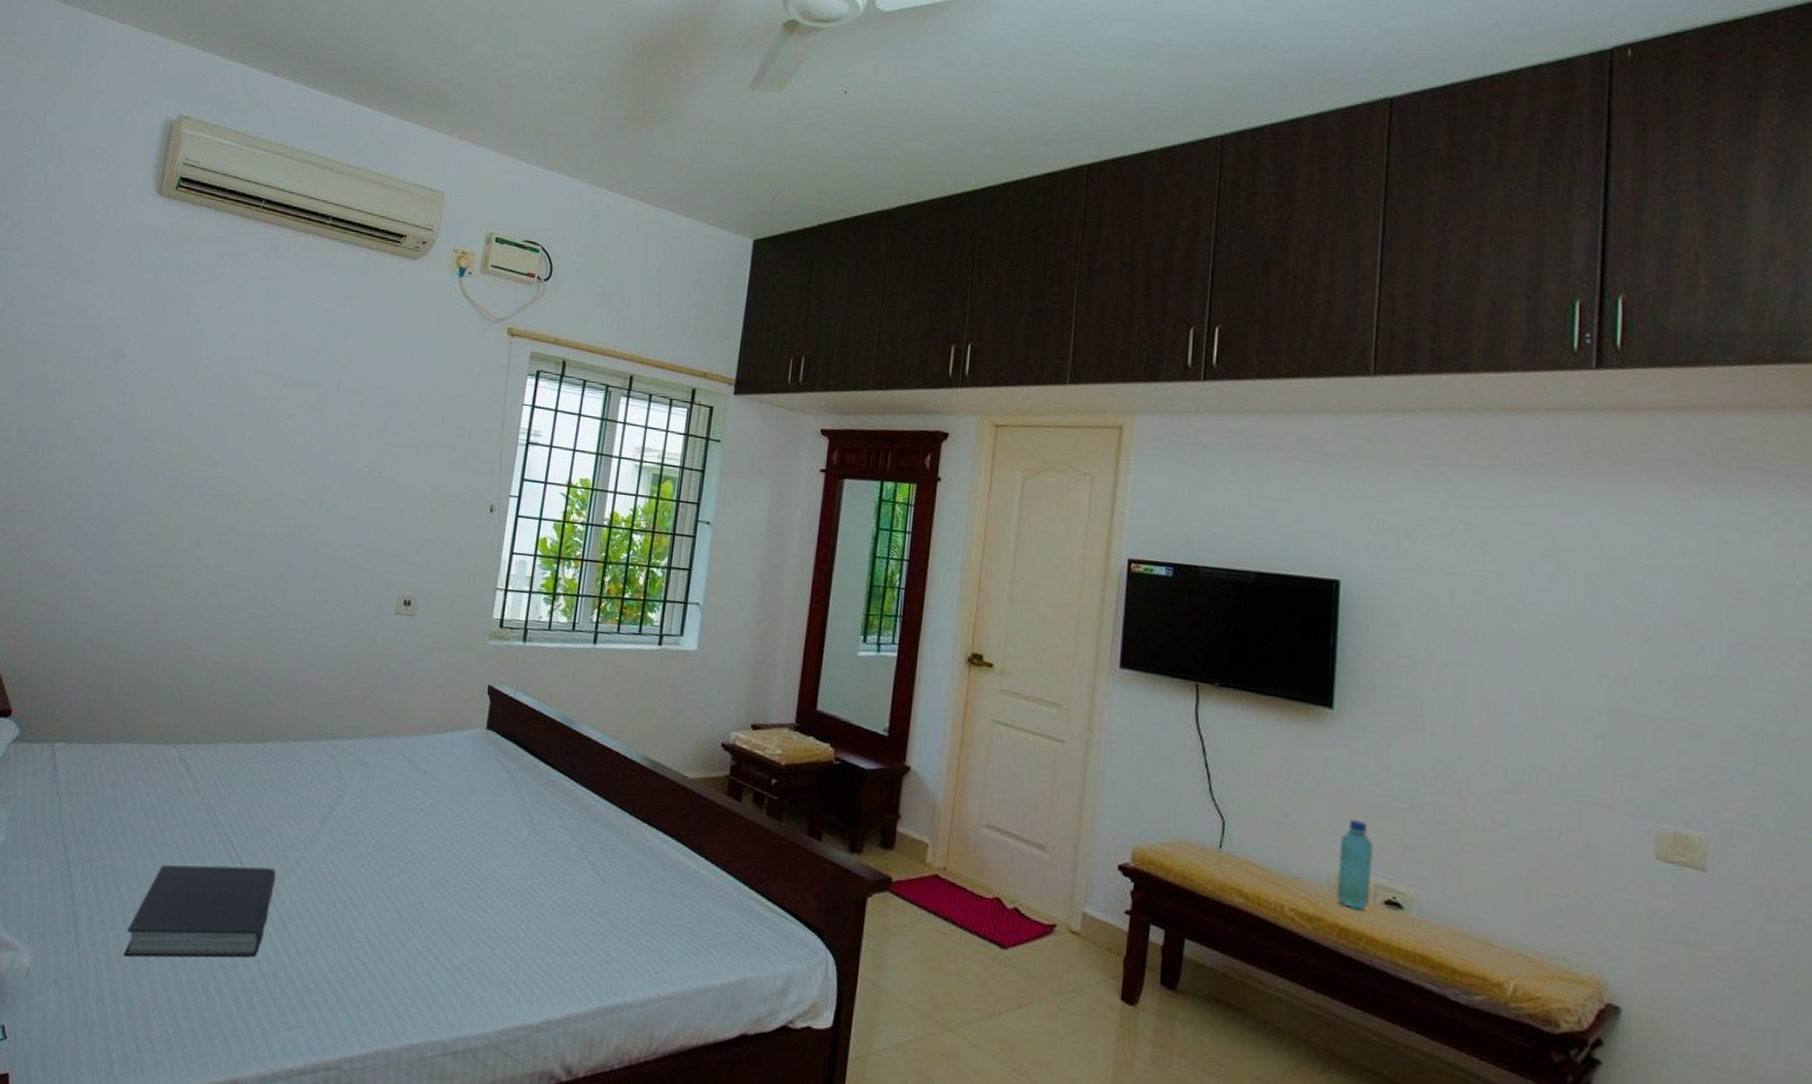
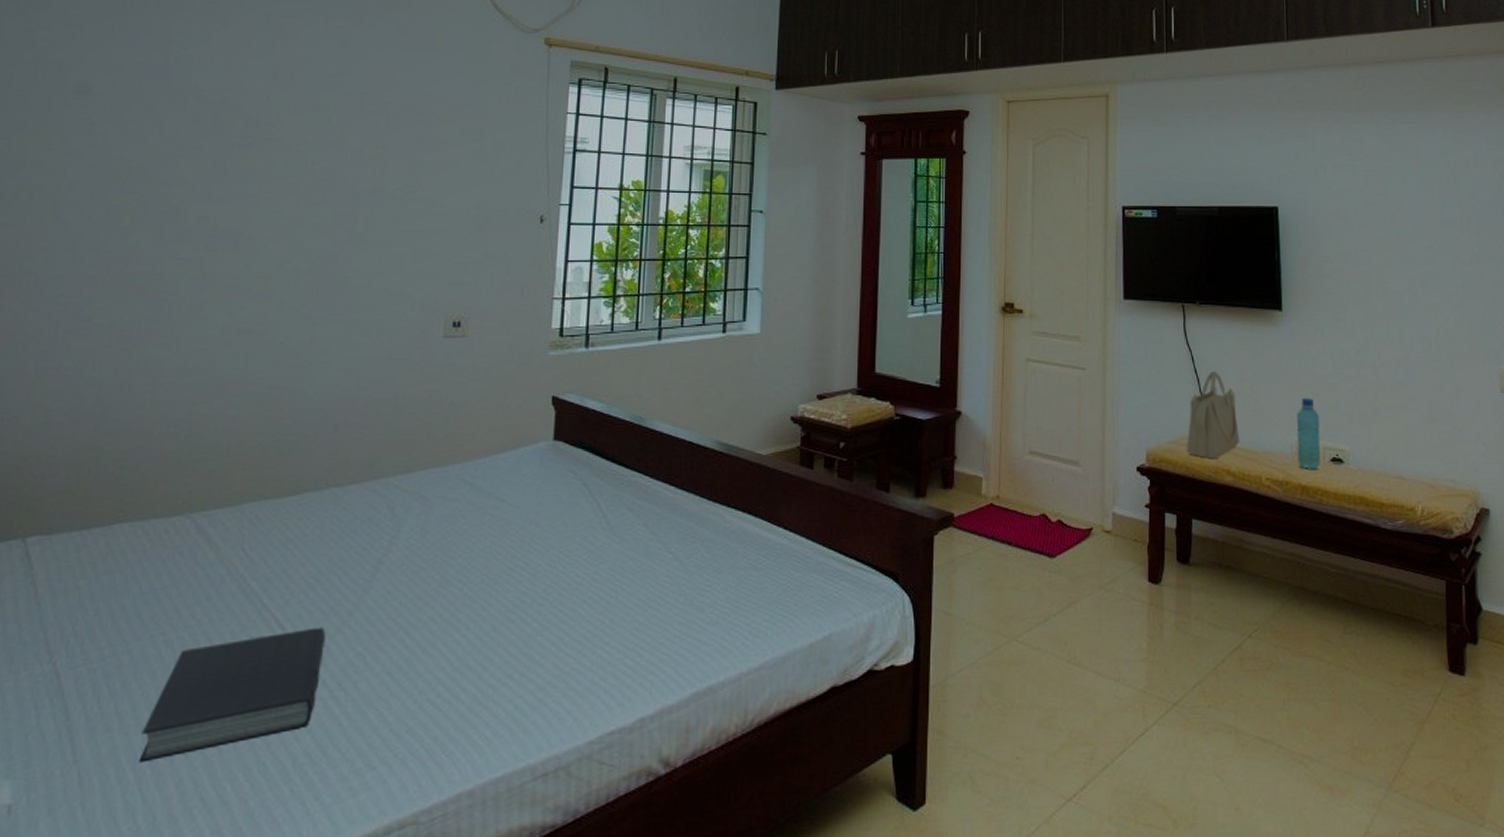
handbag: none [1185,769,1258,874] -> present [1186,371,1239,459]

